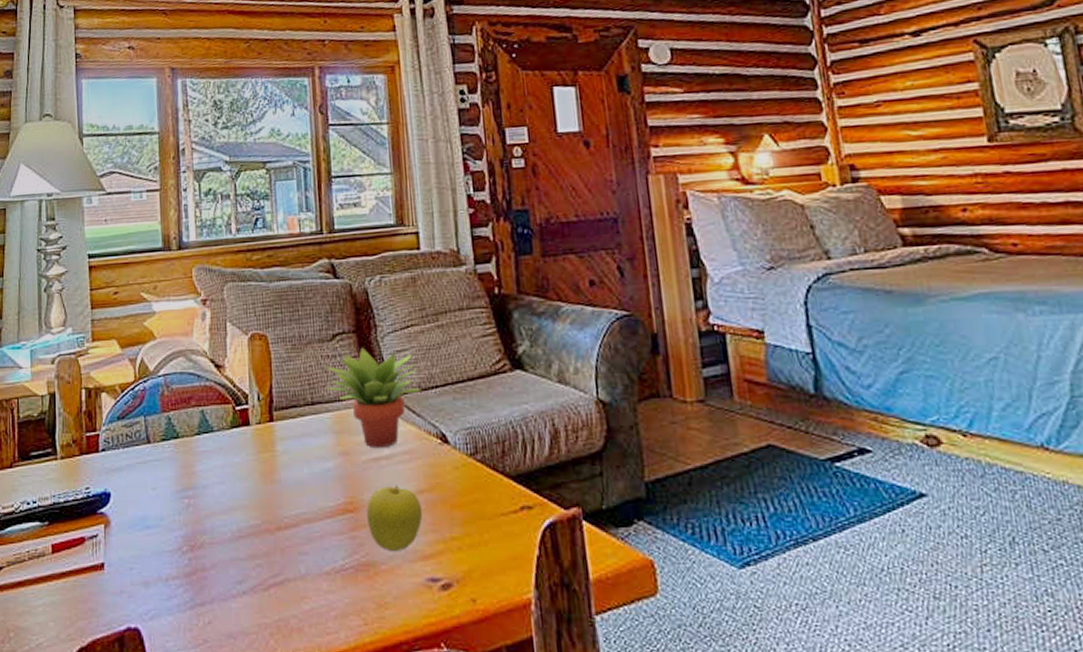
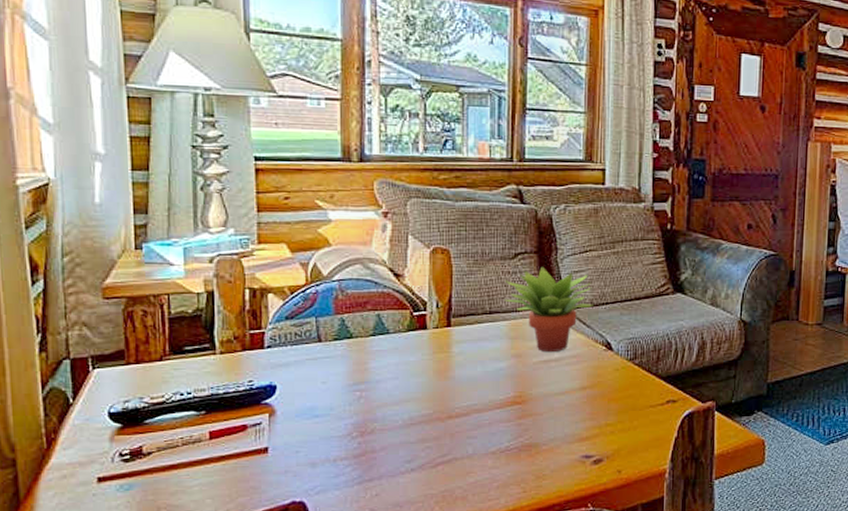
fruit: present [366,485,423,552] -> none [534,382,584,436]

